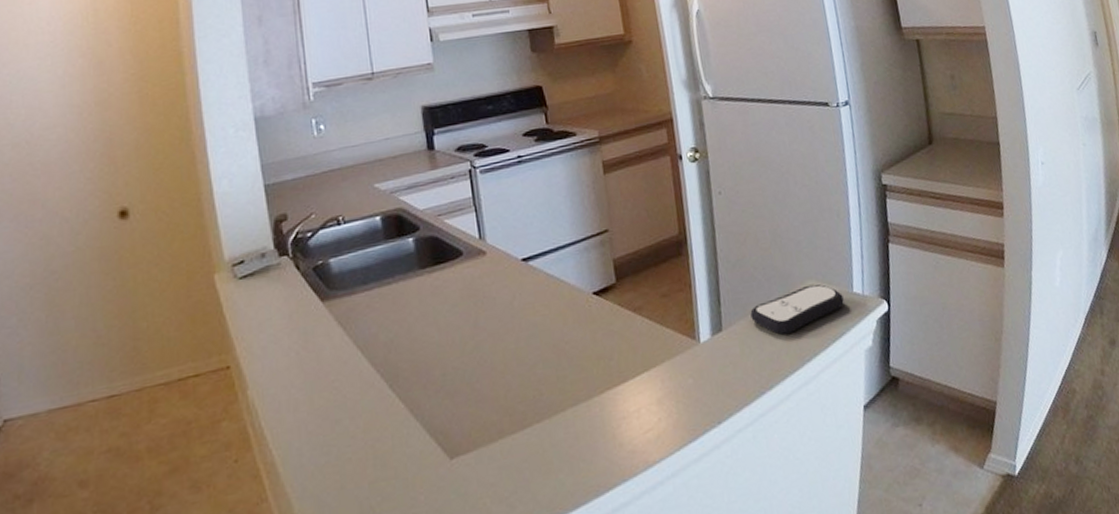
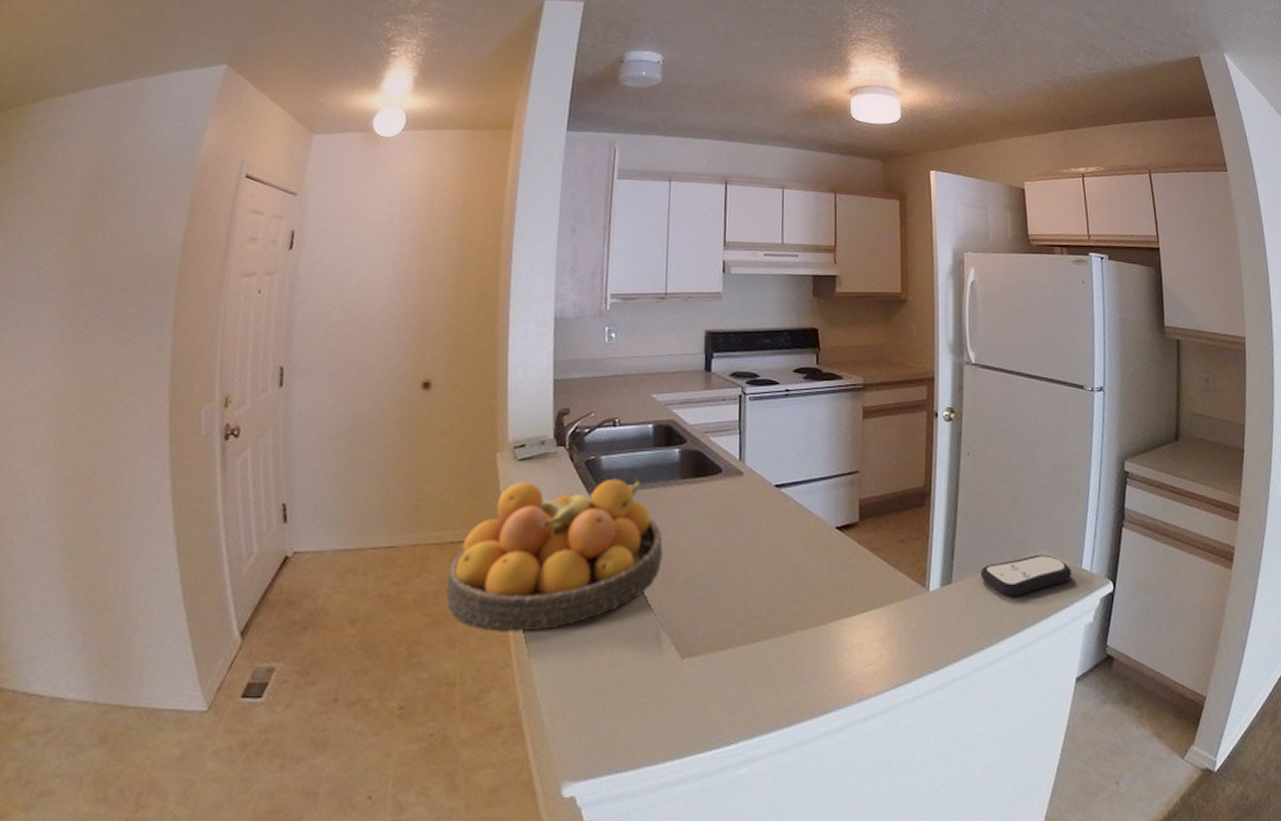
fruit bowl: none [181,277,414,468] -> present [446,478,664,632]

